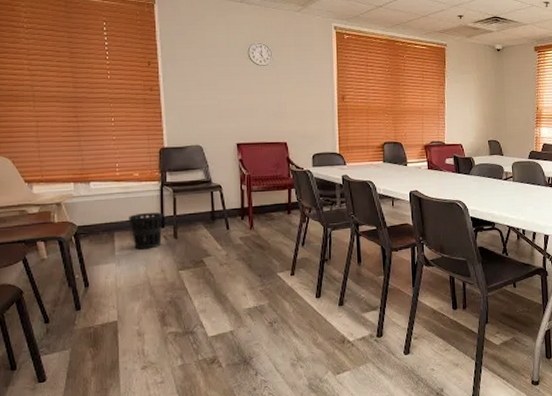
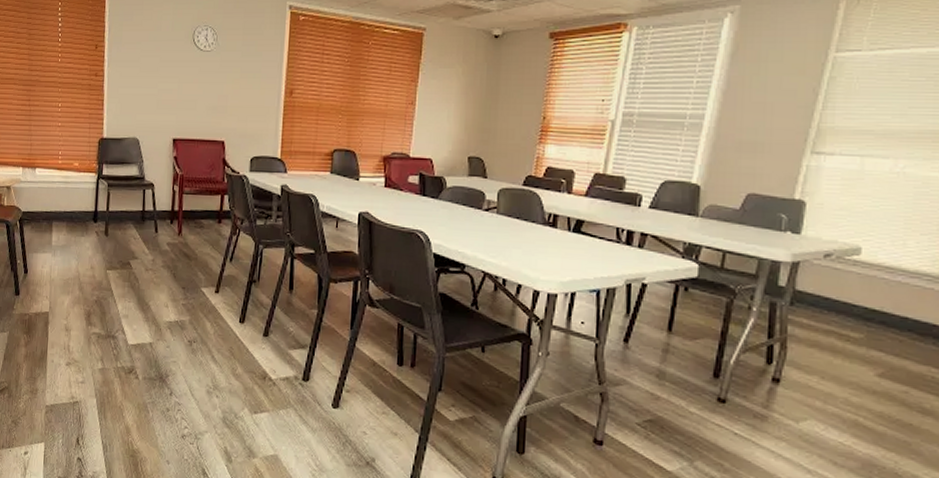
wastebasket: present [129,212,163,250] -> none [66,204,97,244]

